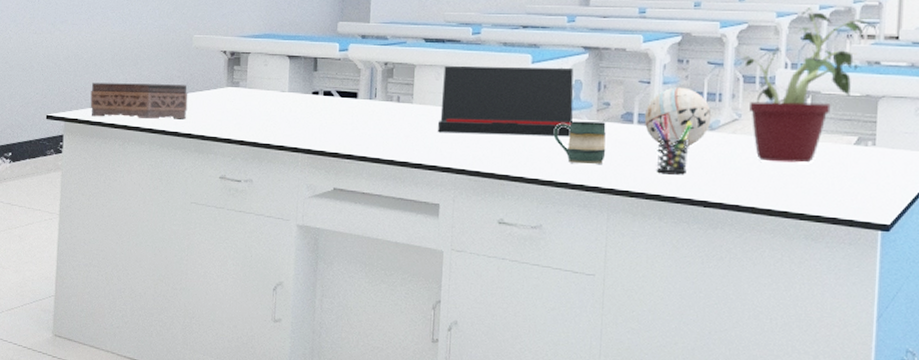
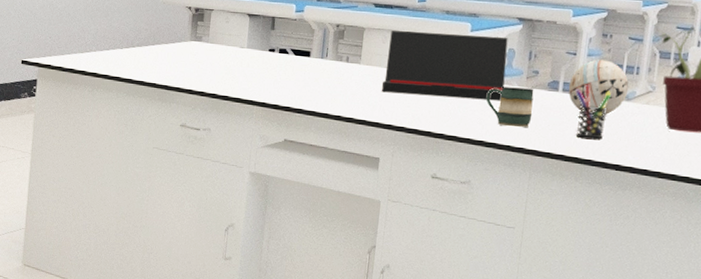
tissue box: present [90,83,188,120] -> none [62,31,155,70]

